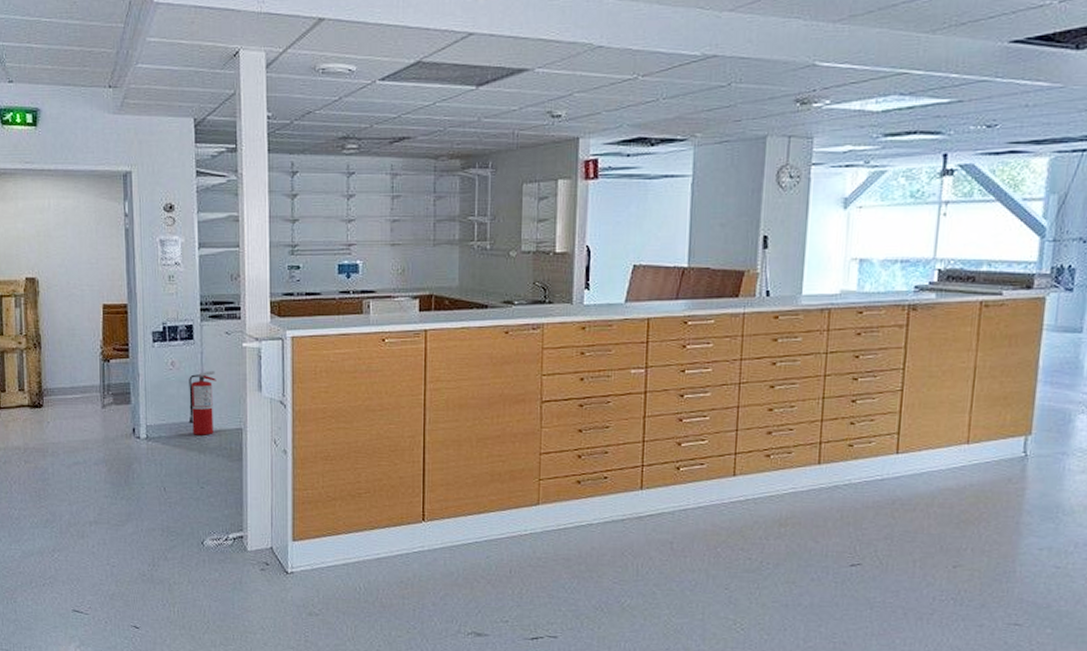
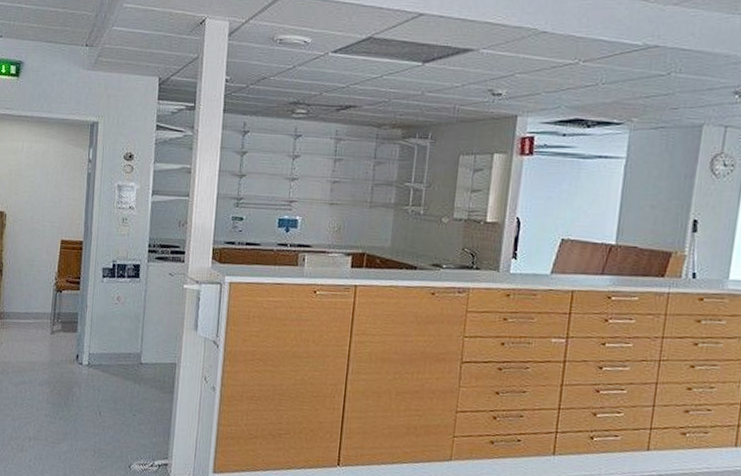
fire extinguisher: present [188,370,216,435] -> none [128,307,157,367]

